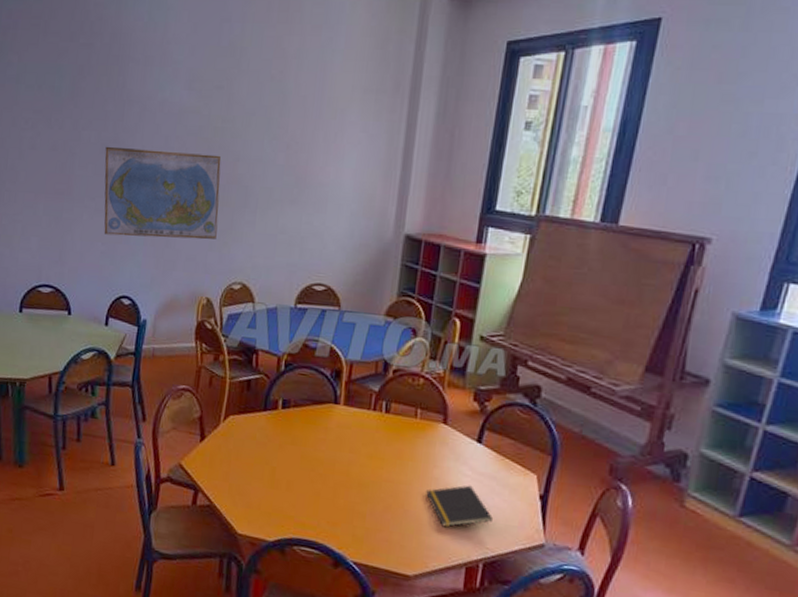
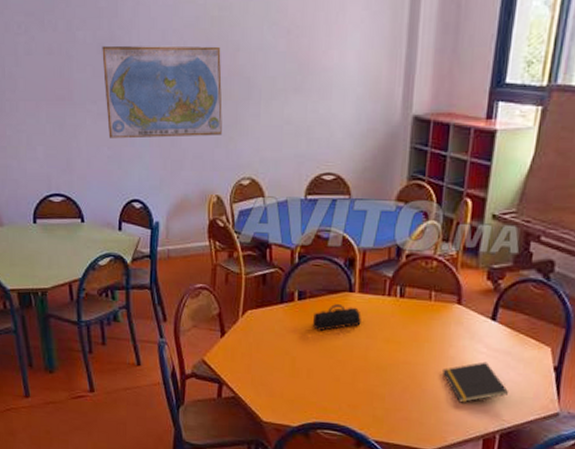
pencil case: none [294,414,345,442] -> present [312,303,361,331]

